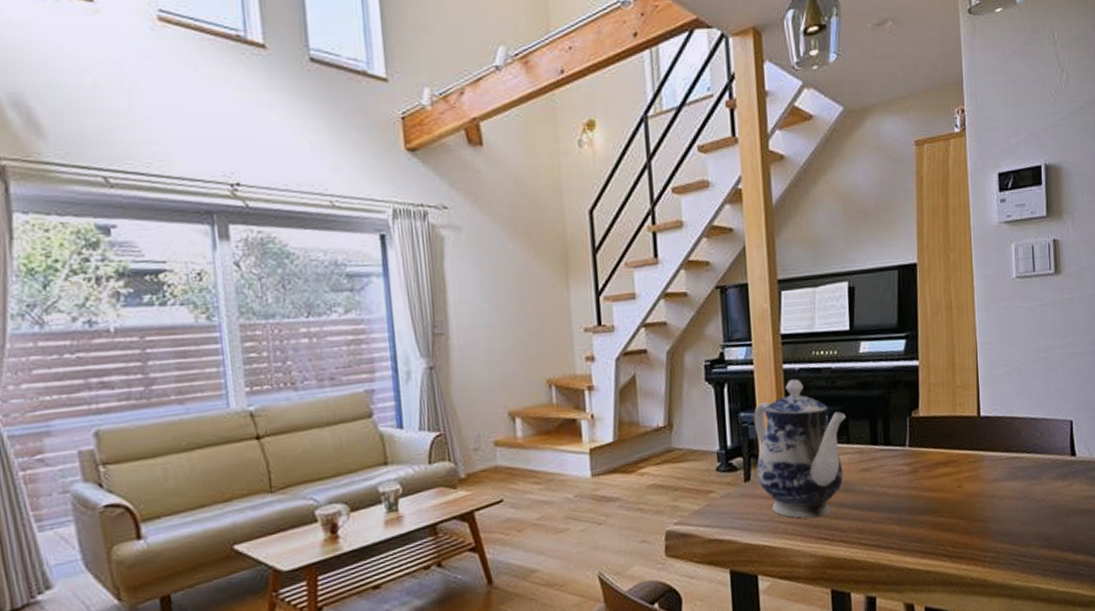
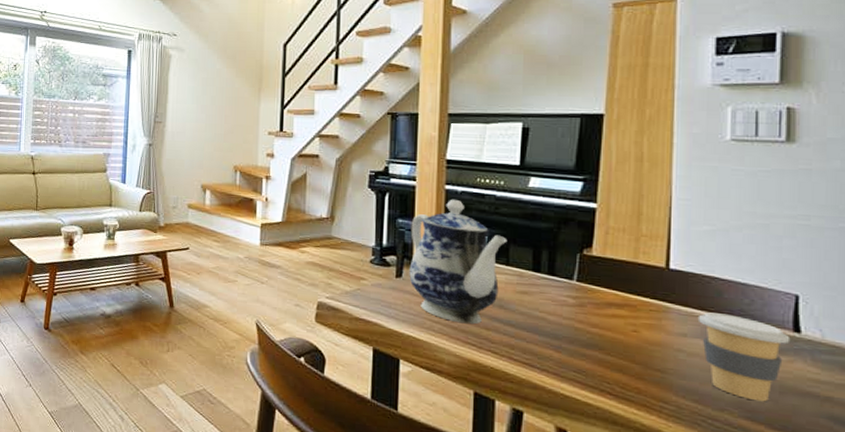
coffee cup: none [1004,451,1070,529] -> present [697,312,791,402]

